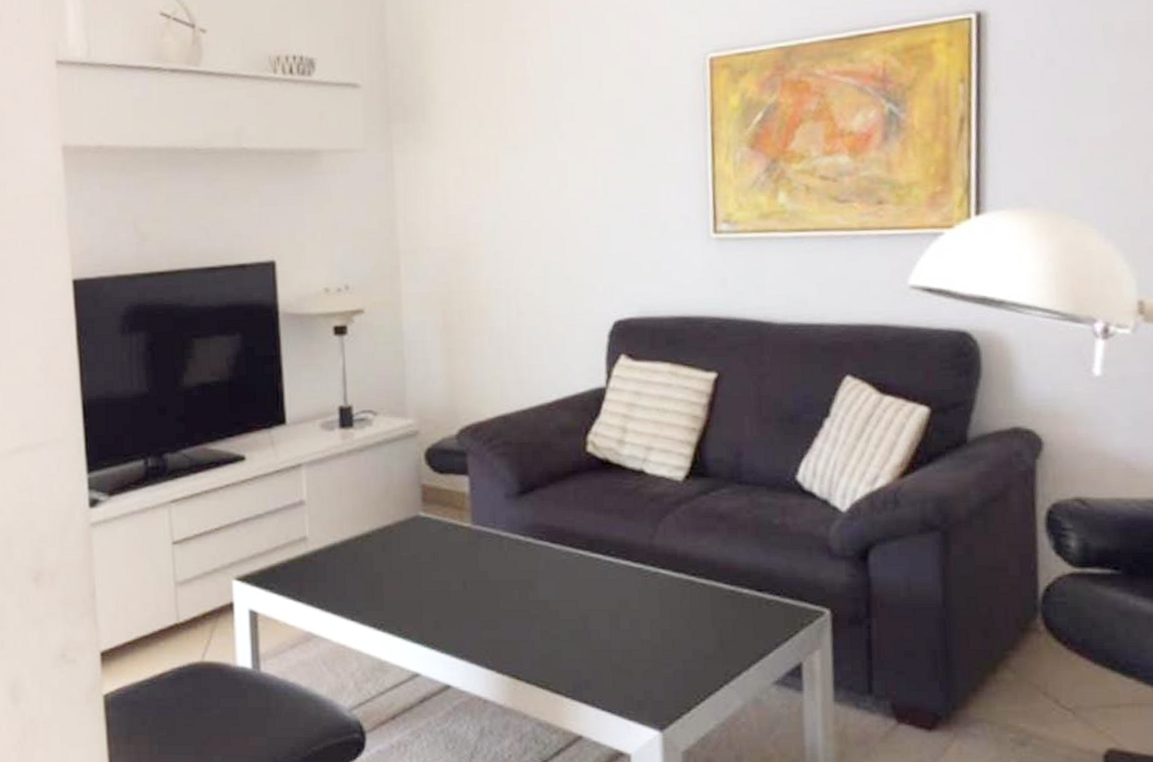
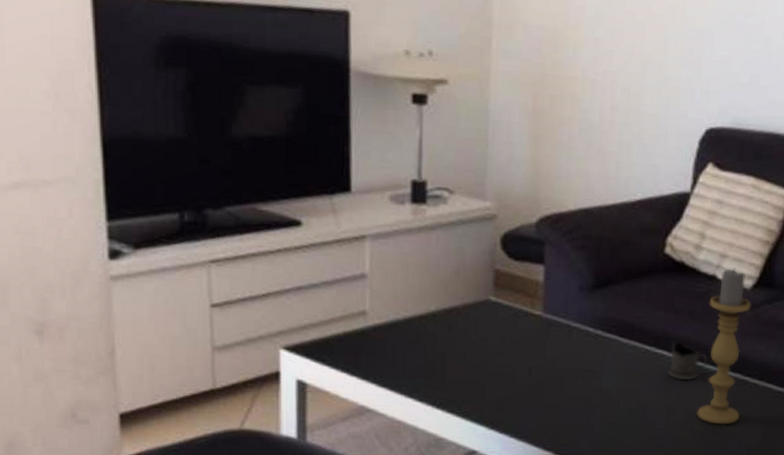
tea glass holder: none [605,543,647,585] -> present [667,341,708,381]
candle holder: none [640,460,690,632] -> present [697,268,751,425]

